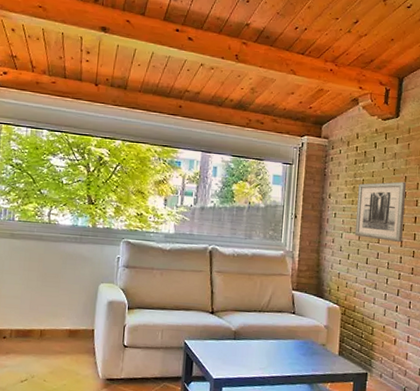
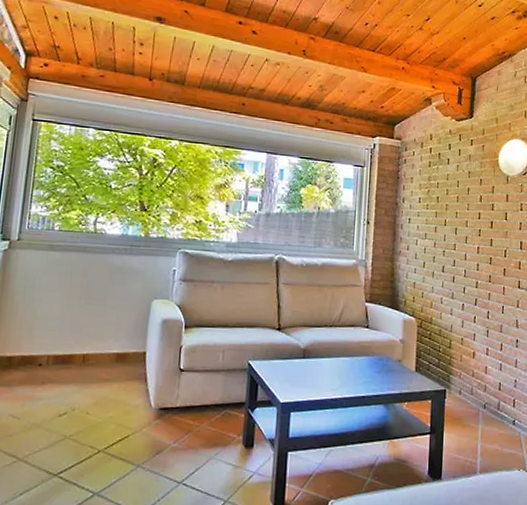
wall art: present [354,181,407,243] -> none [430,185,482,249]

